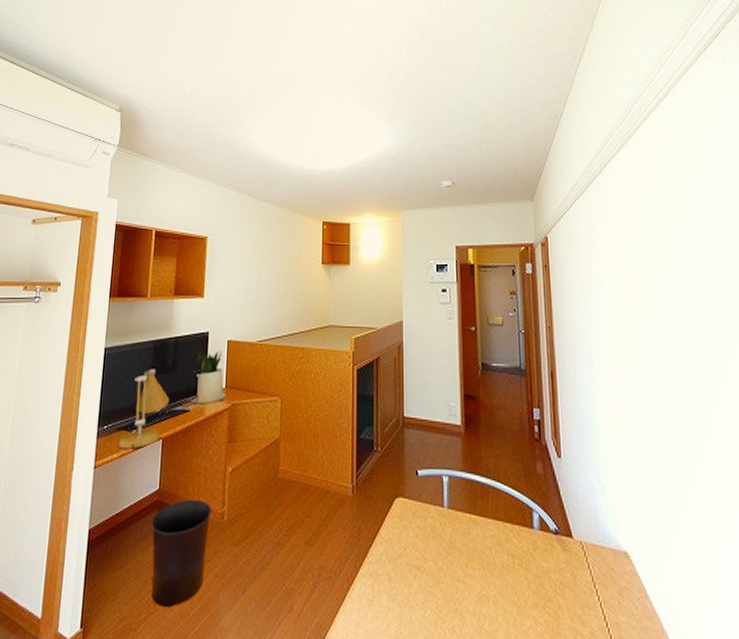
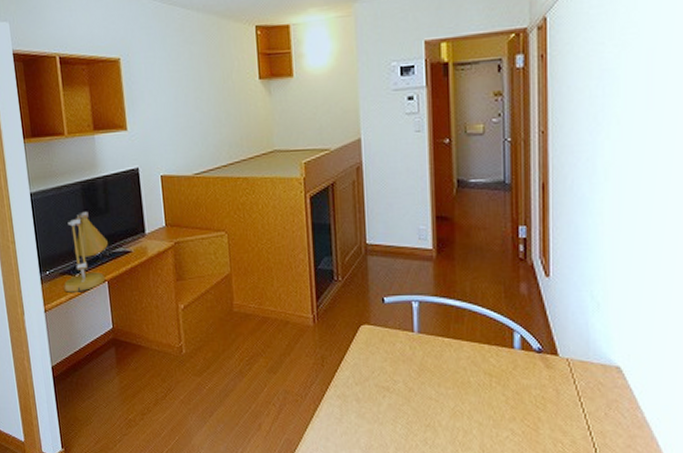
waste bin: present [151,499,212,607] -> none [110,336,171,429]
planter: present [190,350,226,405] -> none [129,186,168,245]

